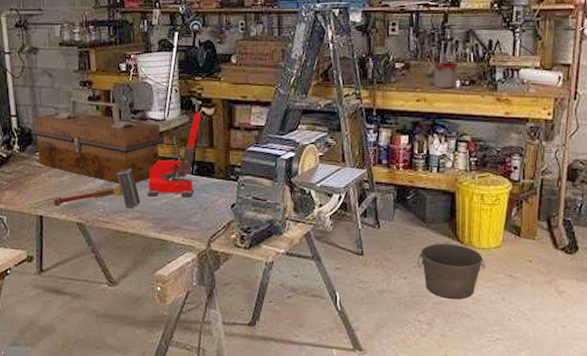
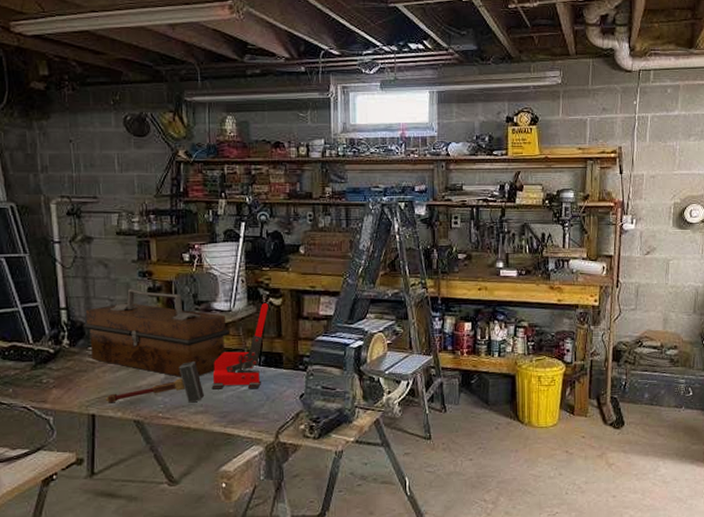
pan: present [418,244,485,300] -> none [482,424,544,478]
paint can: present [433,61,458,89] -> none [493,252,515,278]

